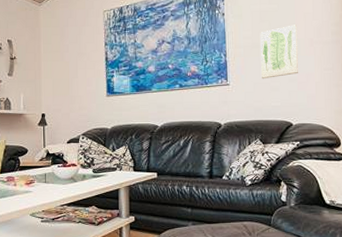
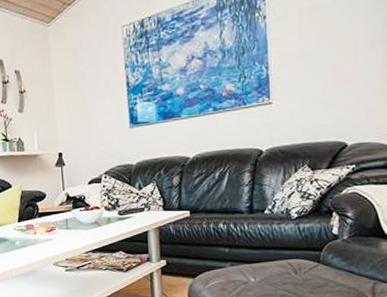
wall art: present [260,25,298,79] -> none [310,22,356,94]

